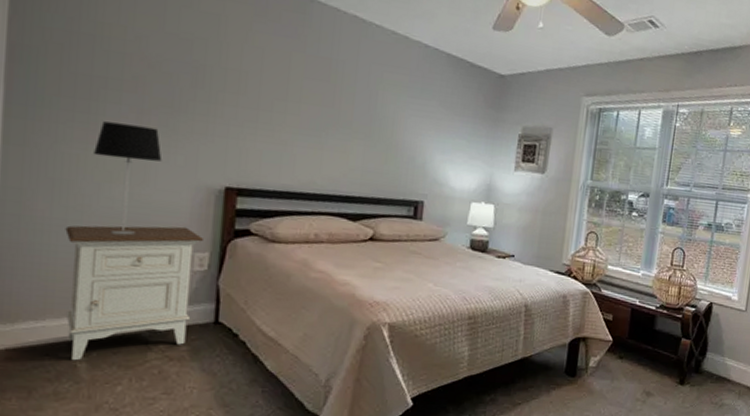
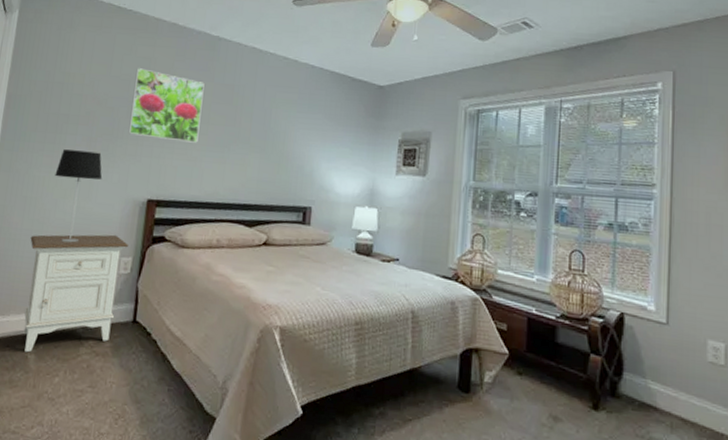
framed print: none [194,26,294,124] -> present [128,68,205,143]

